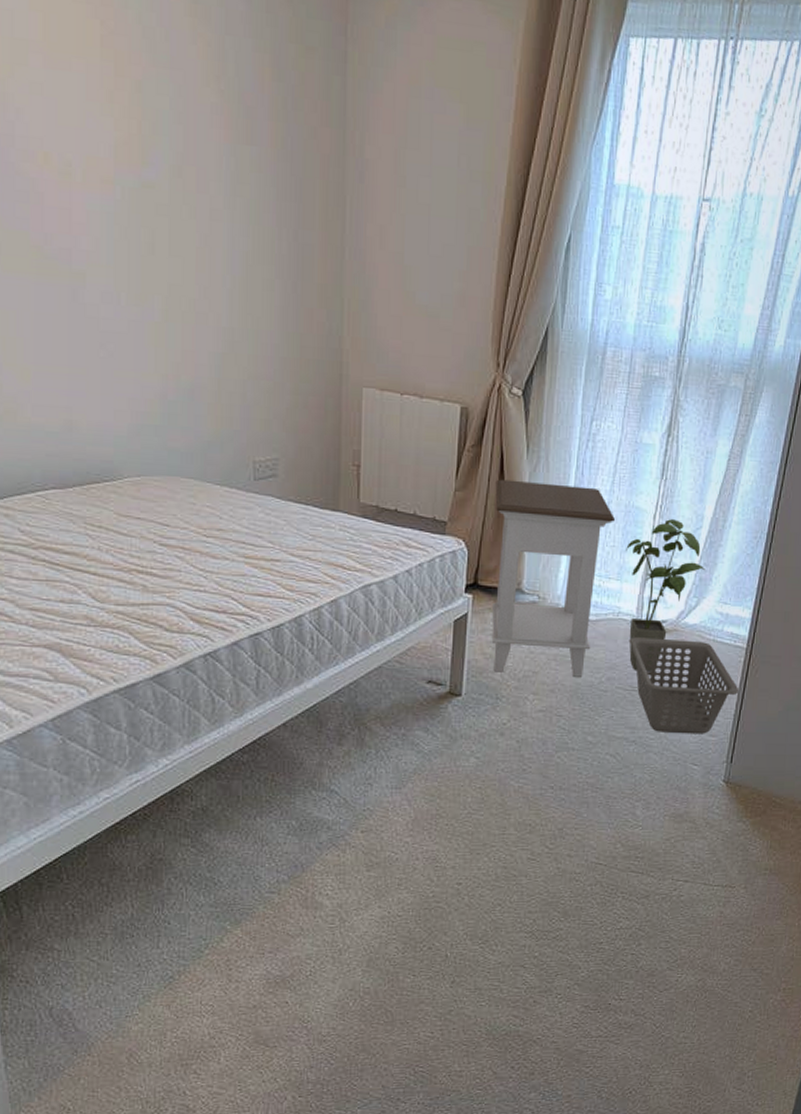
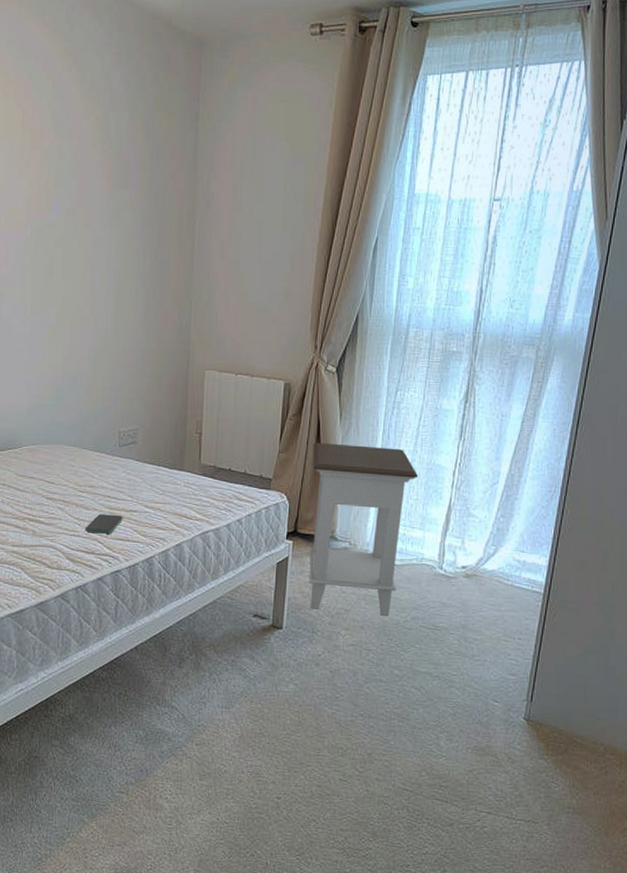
smartphone: none [212,563,262,589] -> present [84,514,123,534]
house plant: present [626,519,705,672] -> none [428,475,502,613]
laundry basket: present [628,637,739,734] -> none [431,581,538,673]

